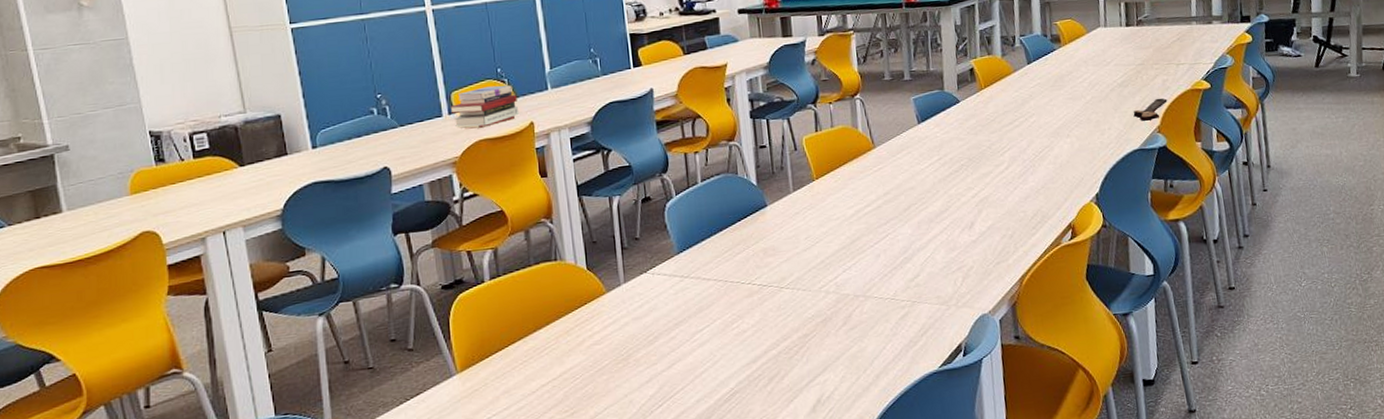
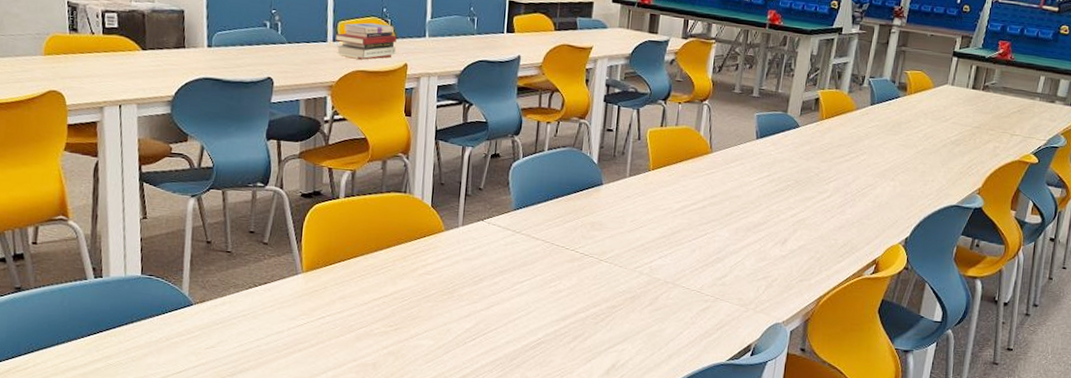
wrench: present [1133,98,1168,121] -> none [958,162,994,182]

